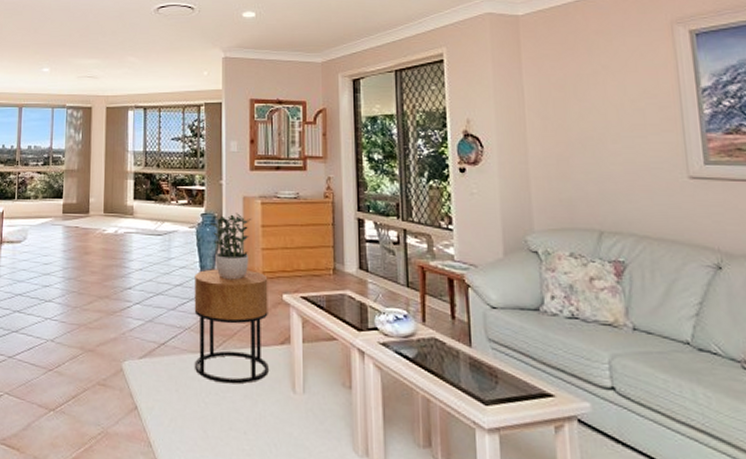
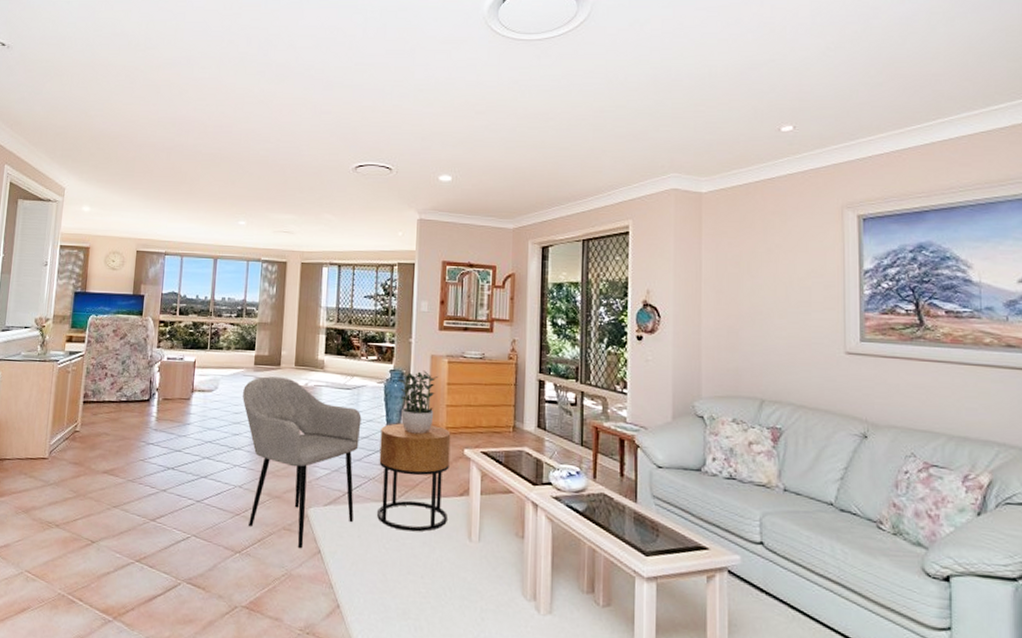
armchair: none [52,225,174,405] -> present [242,376,362,549]

